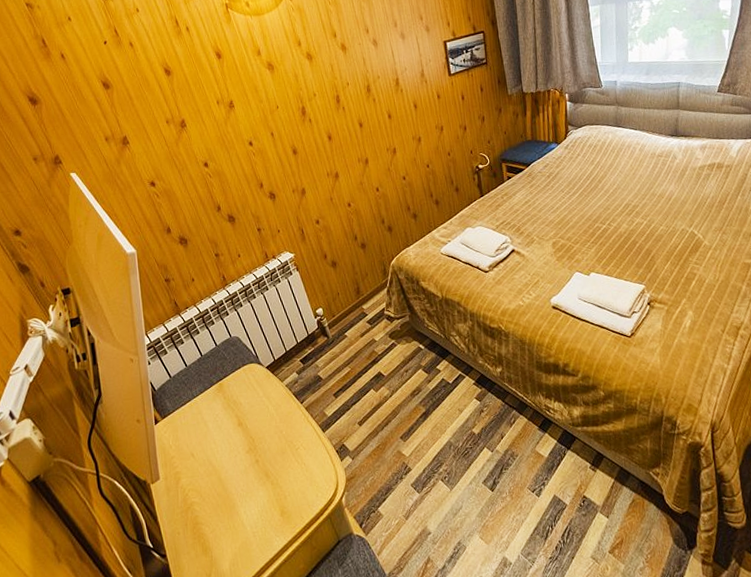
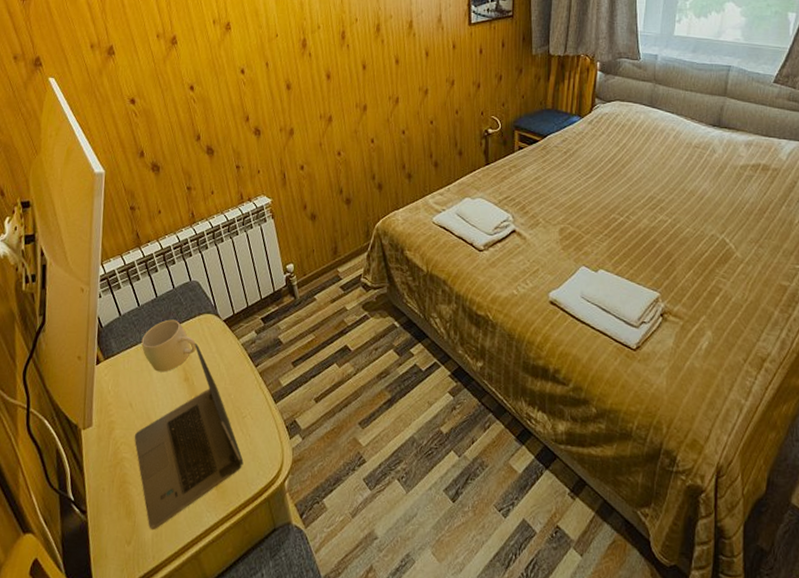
mug: none [193,373,246,422] -> present [141,319,197,372]
laptop computer: none [199,391,303,561] -> present [134,342,244,531]

